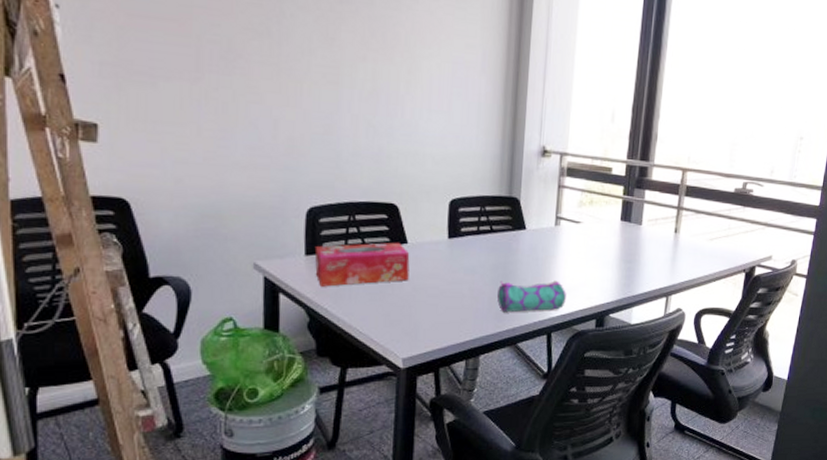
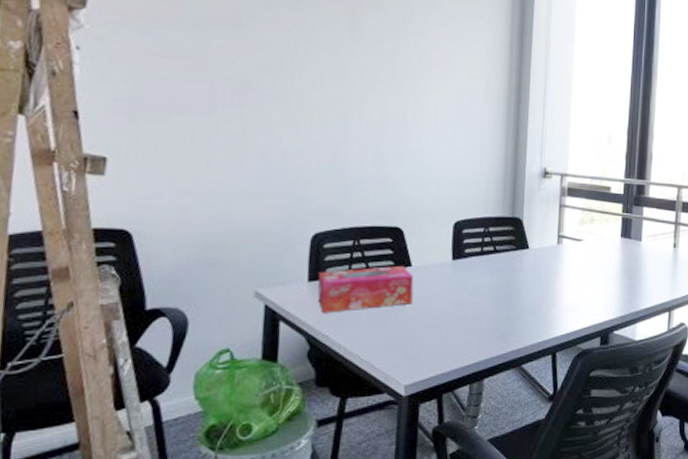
pencil case: present [497,280,566,312] -> none [501,299,570,332]

